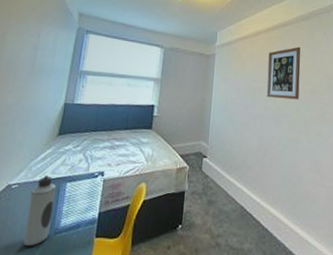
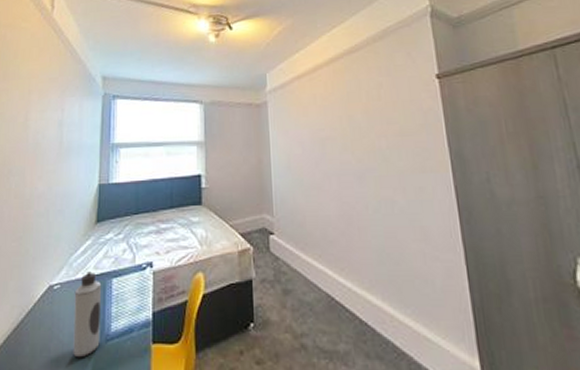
wall art: present [266,46,301,100] -> none [336,76,385,149]

